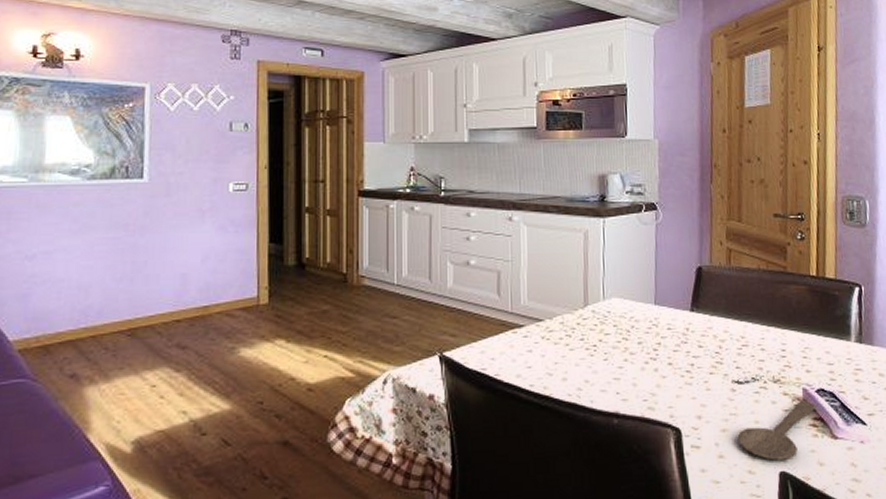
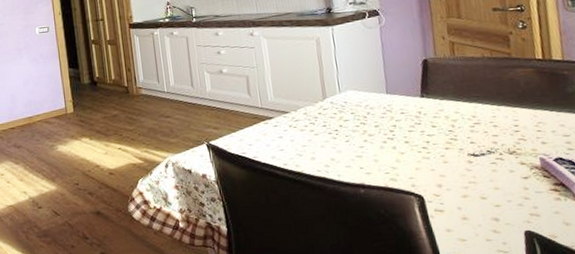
wooden spoon: present [737,401,816,460] -> none [478,169,556,221]

